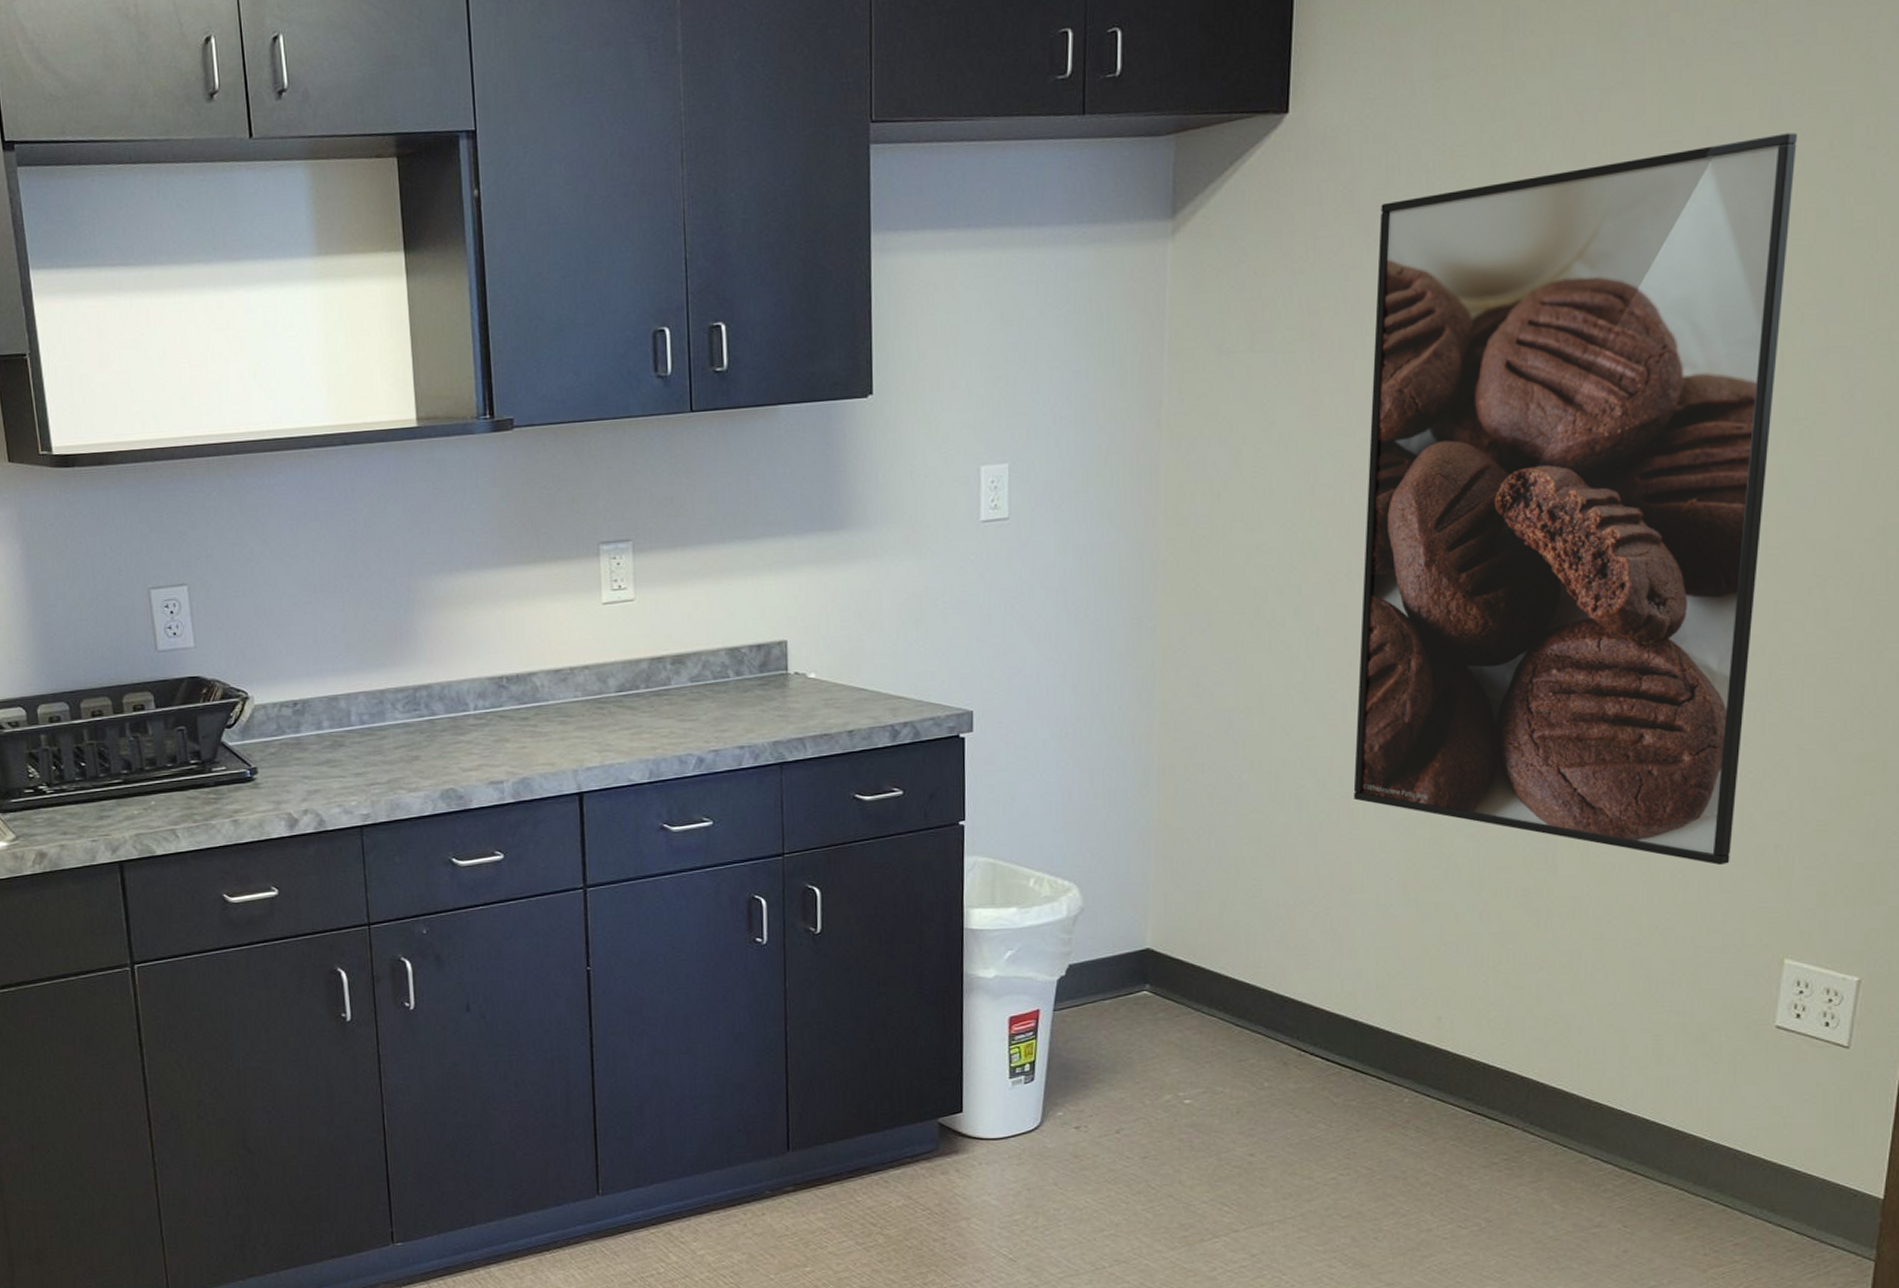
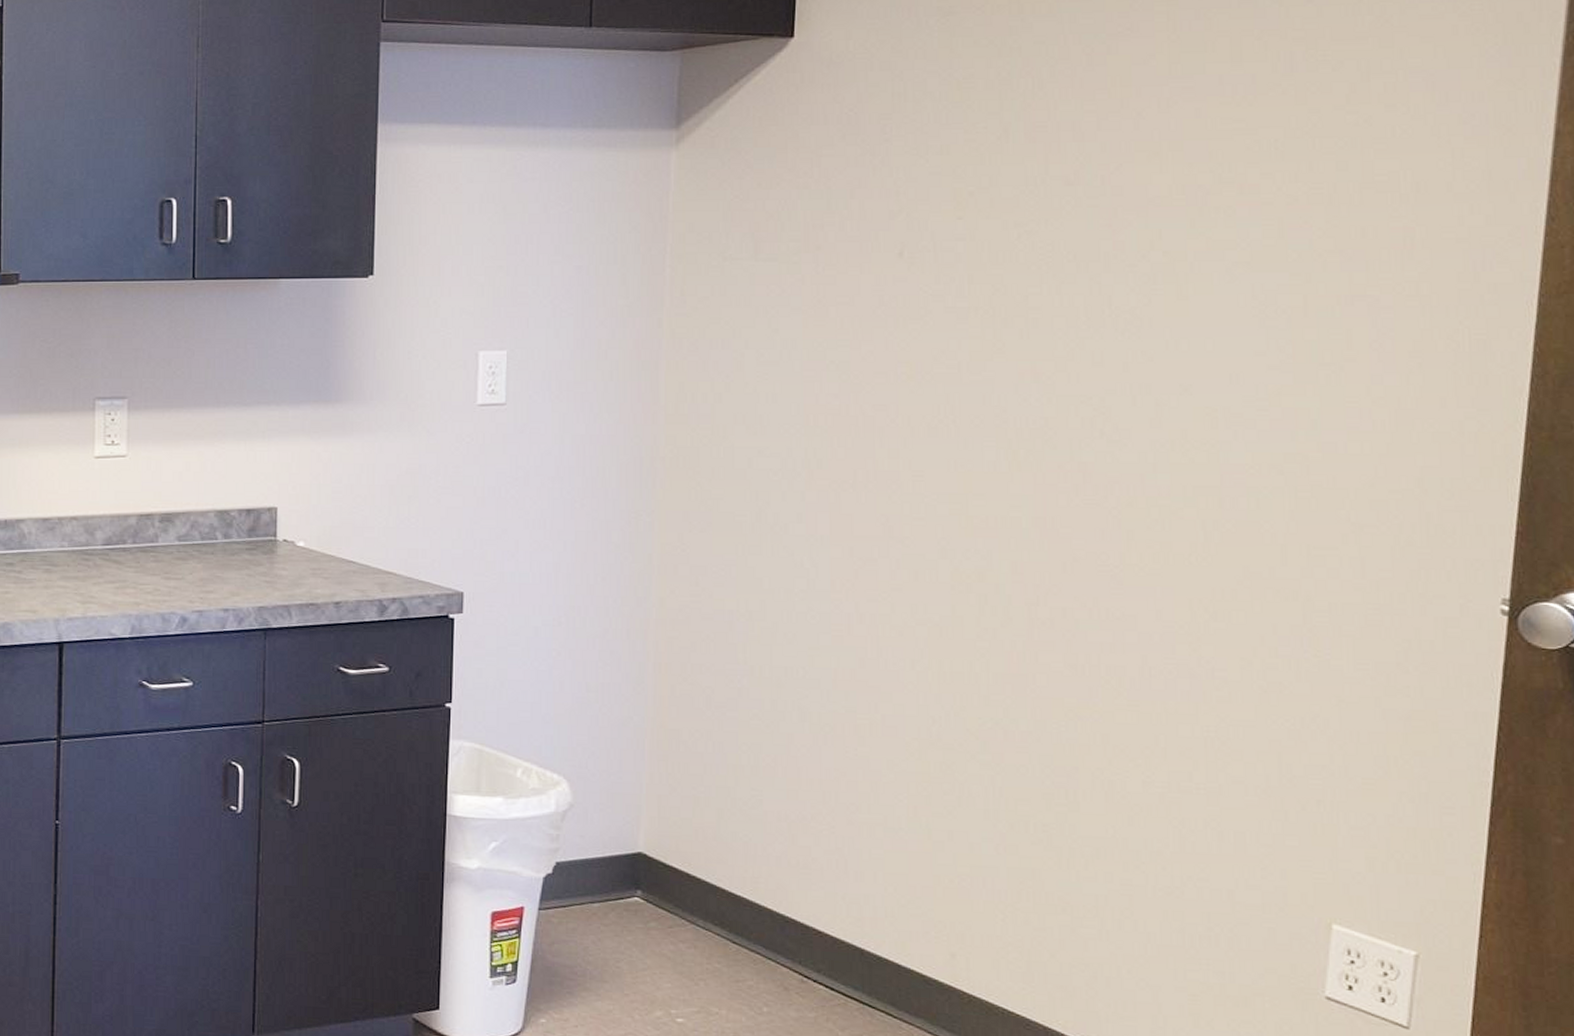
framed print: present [1353,132,1798,866] -> none [859,86,1313,818]

